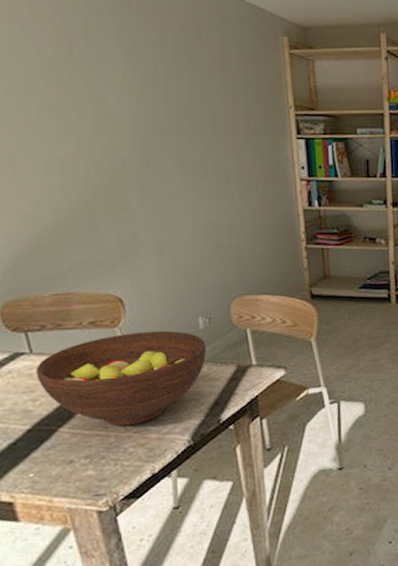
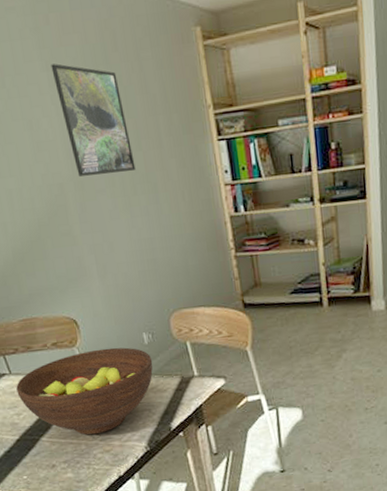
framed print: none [128,44,209,155] -> present [51,63,136,176]

